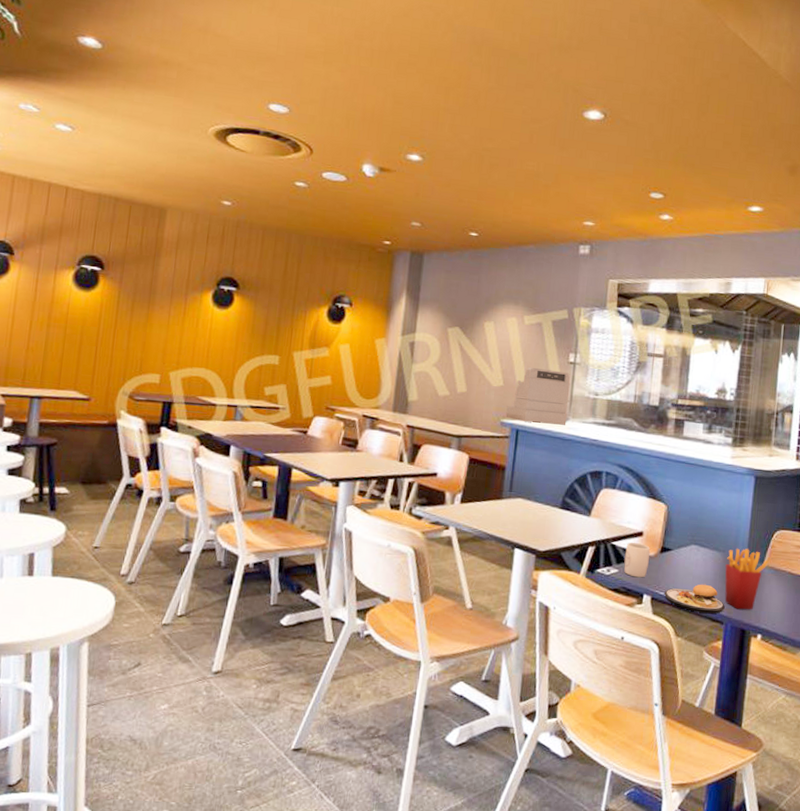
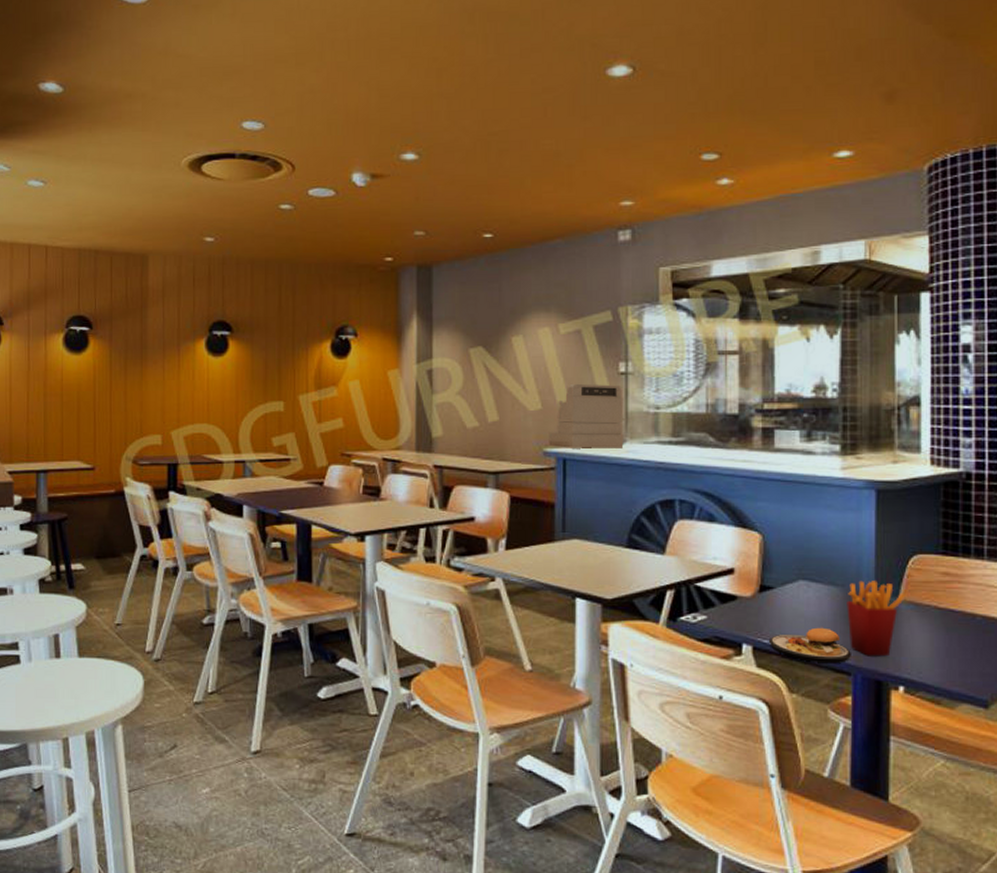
mug: present [624,542,650,578] -> none [713,581,745,624]

